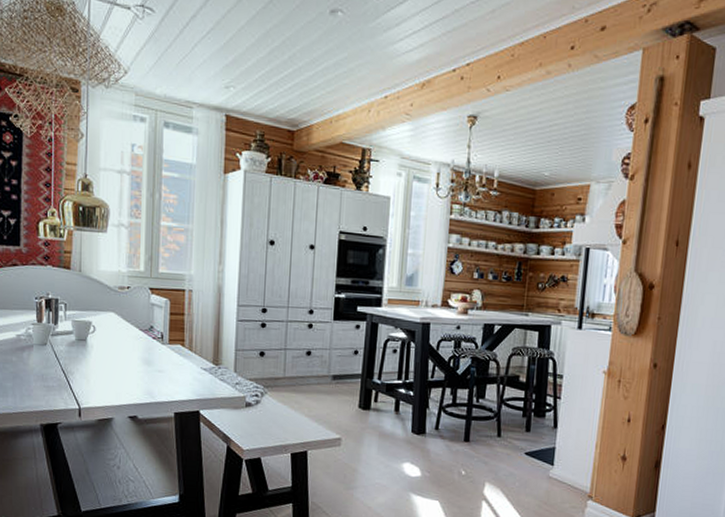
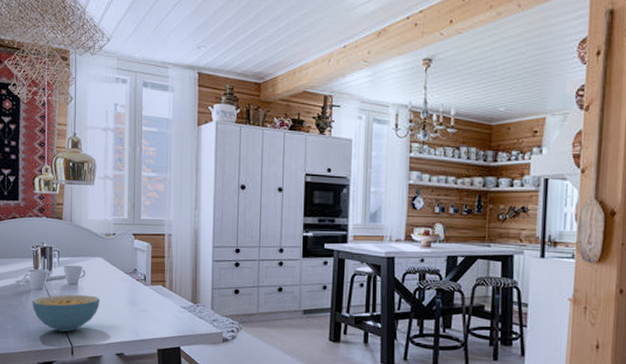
cereal bowl: none [35,351,111,392] -> present [32,294,100,332]

